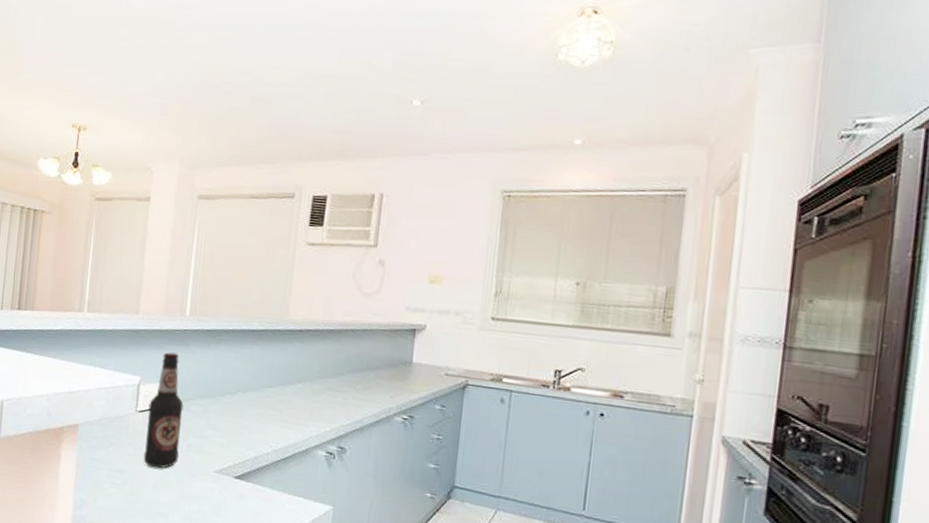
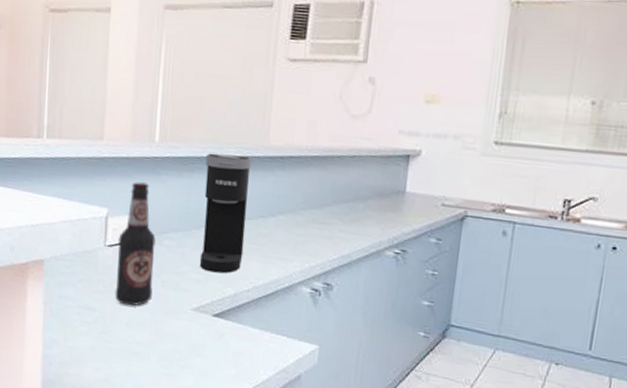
coffee maker: none [223,326,273,438] -> present [199,153,252,274]

